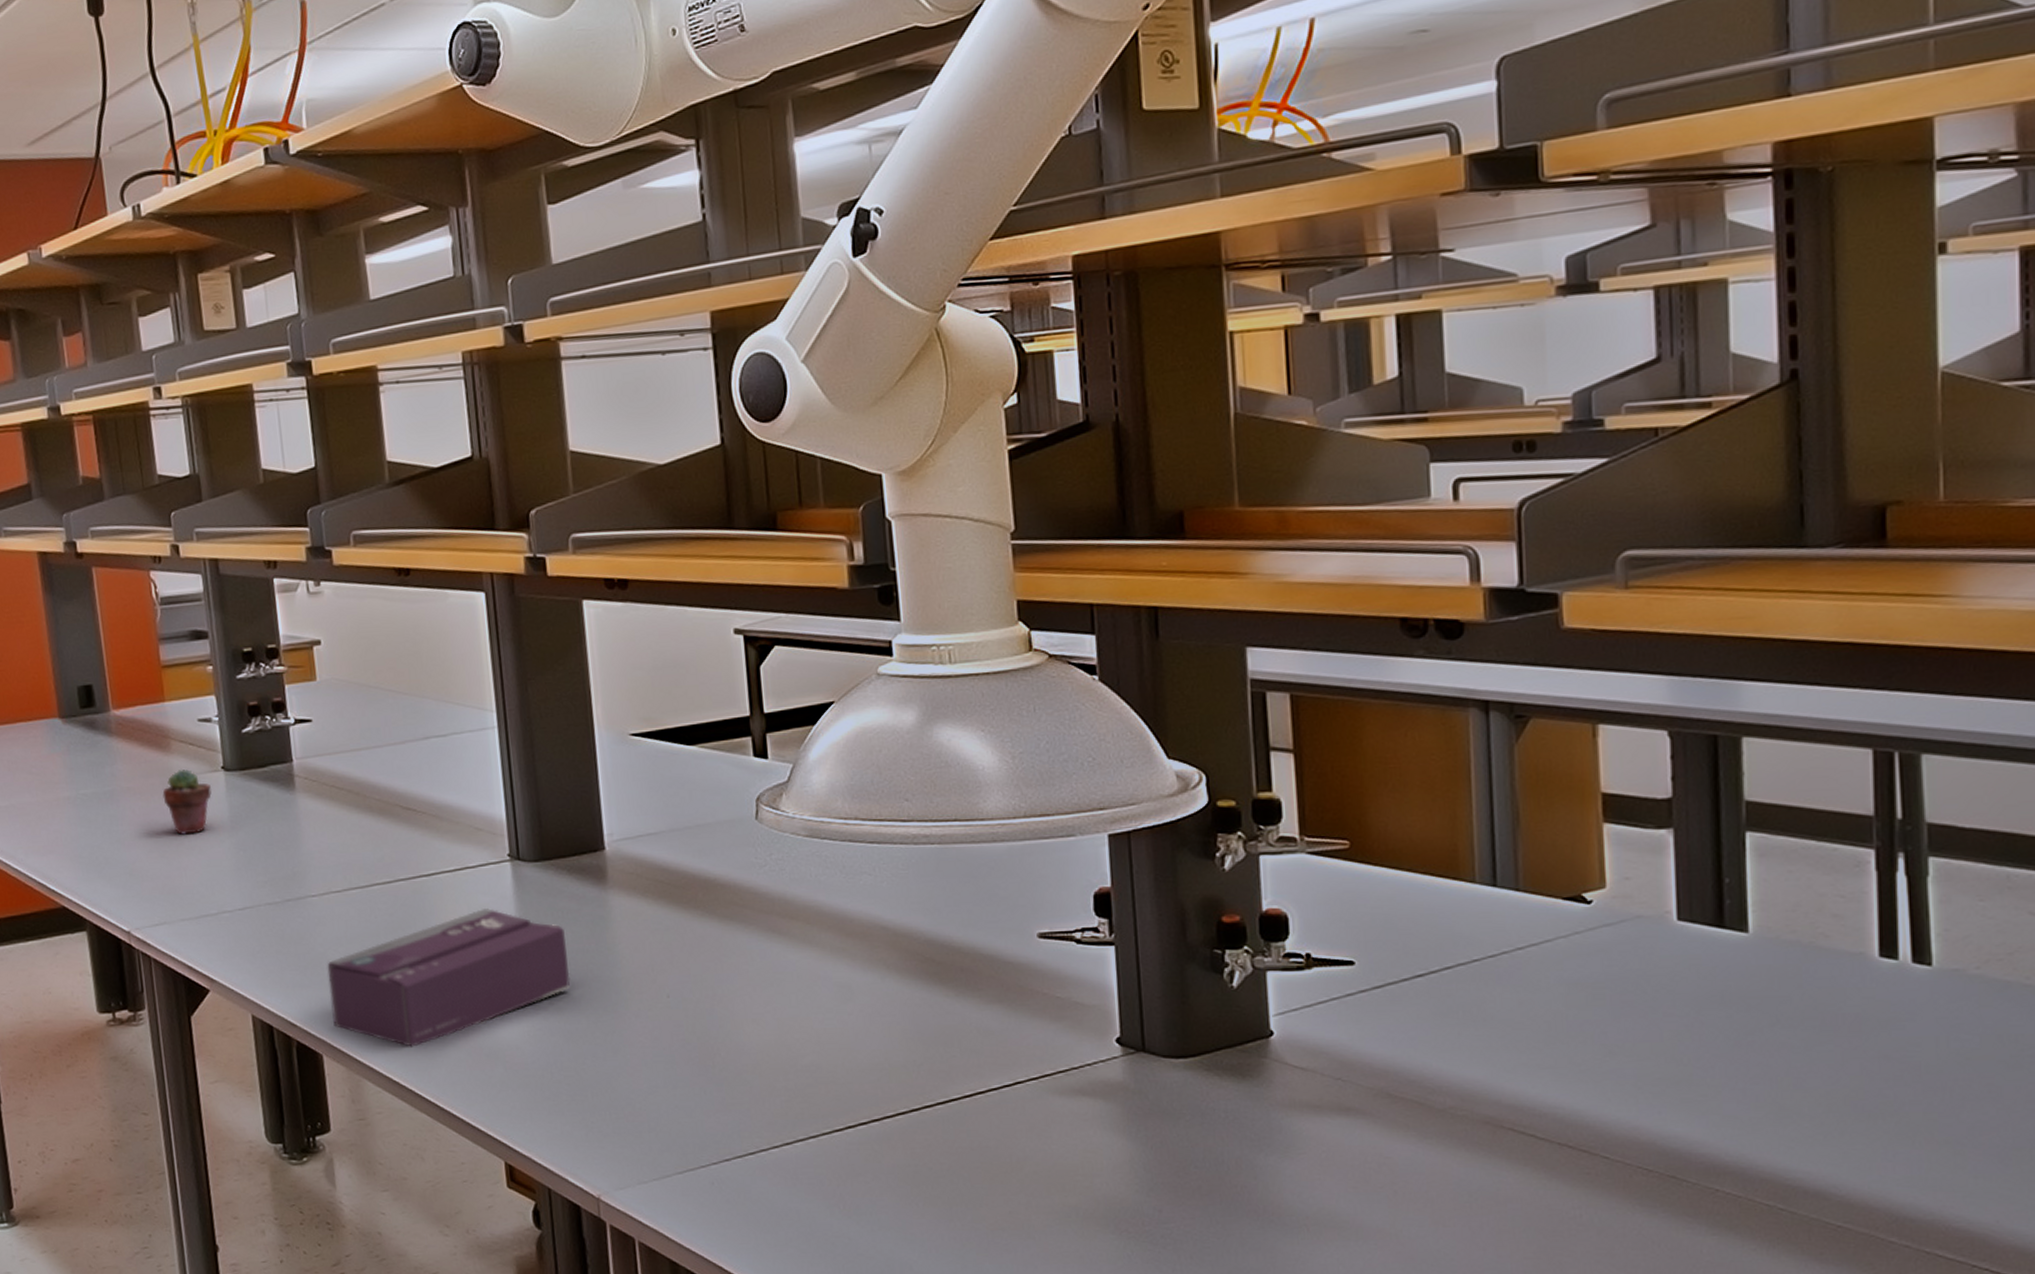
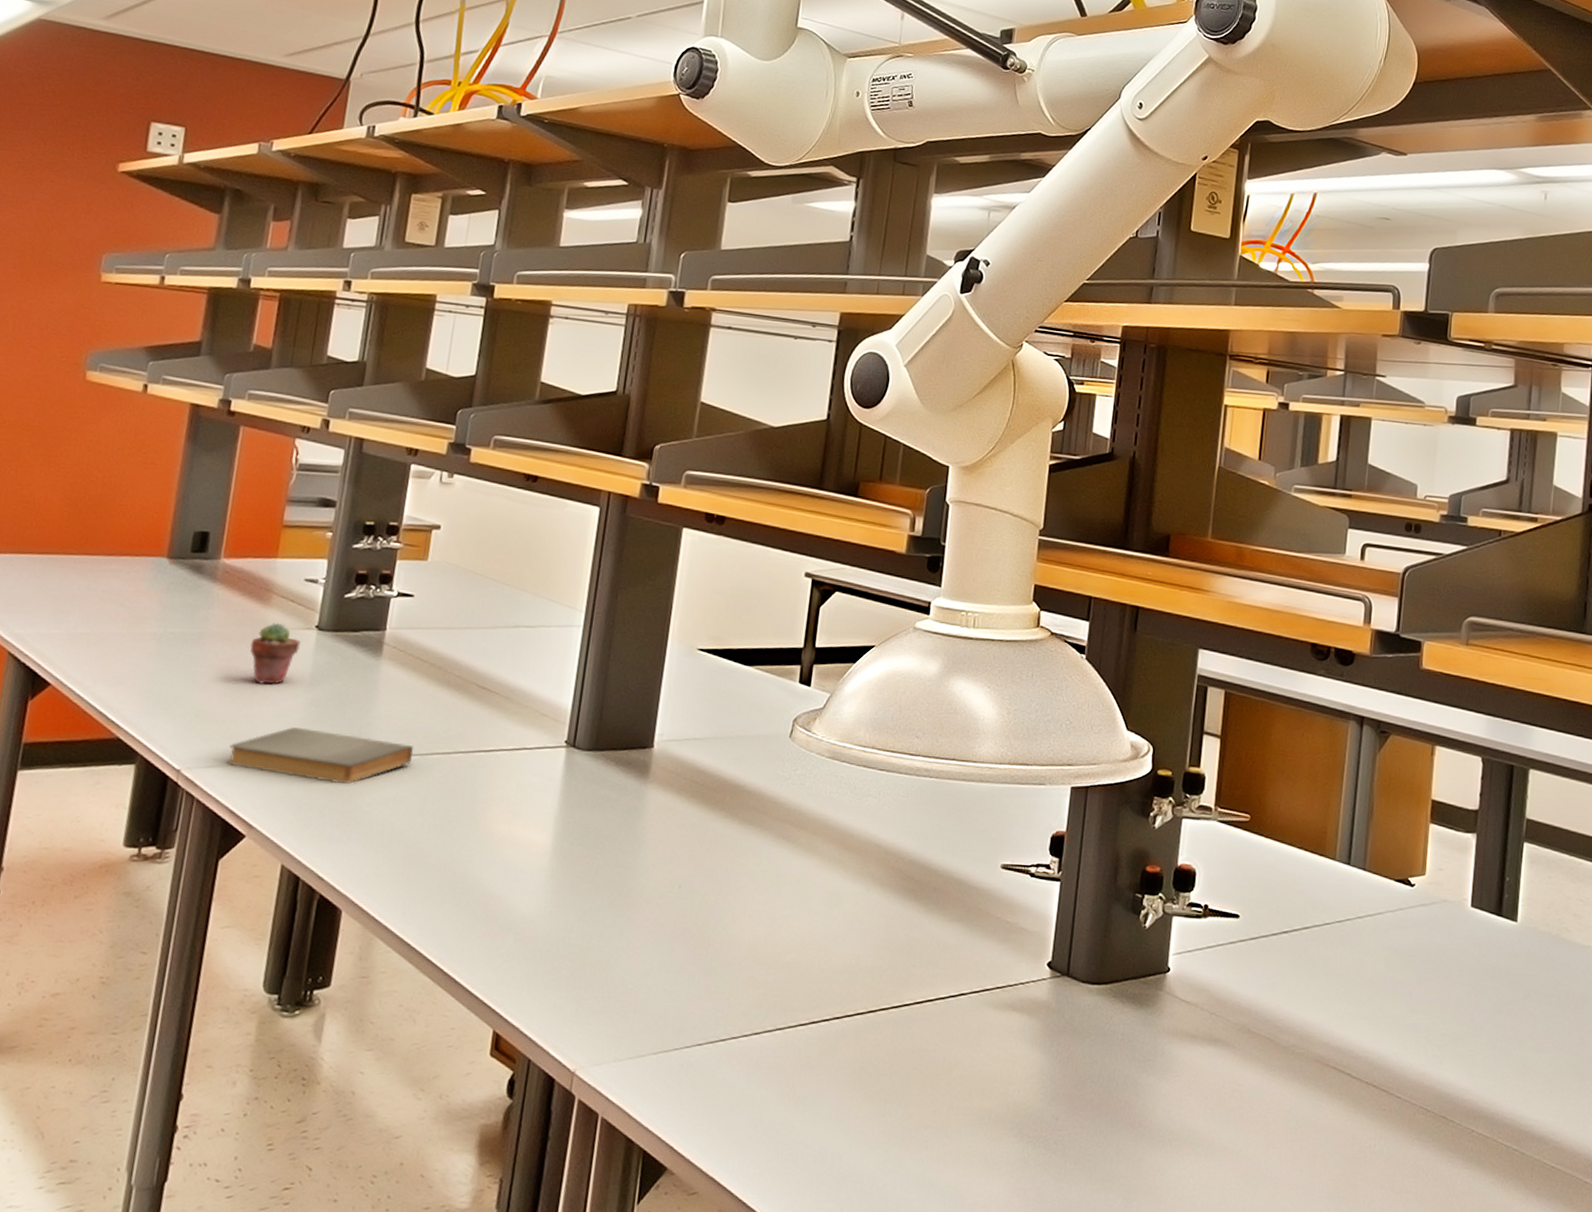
book: none [170,874,354,928] -> present [227,727,413,784]
tissue box: present [327,908,571,1047] -> none [360,788,600,911]

